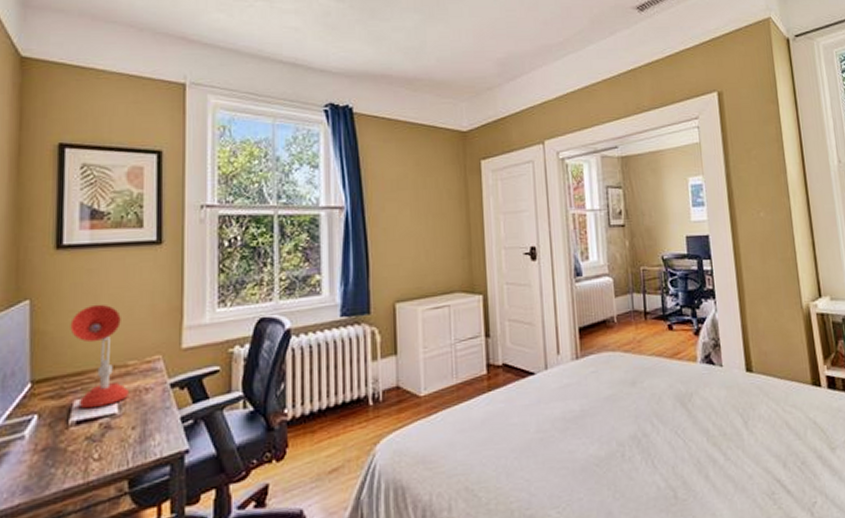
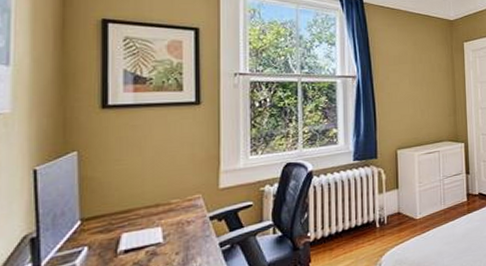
desk lamp: present [70,304,128,409] -> none [116,154,172,240]

